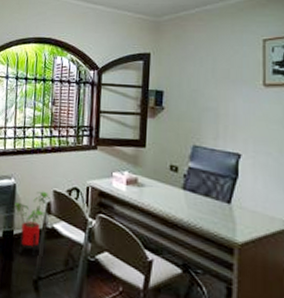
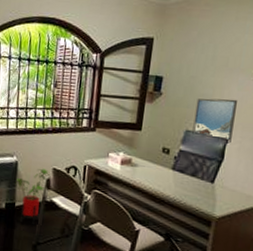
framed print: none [200,111,244,159] -> present [192,98,237,144]

